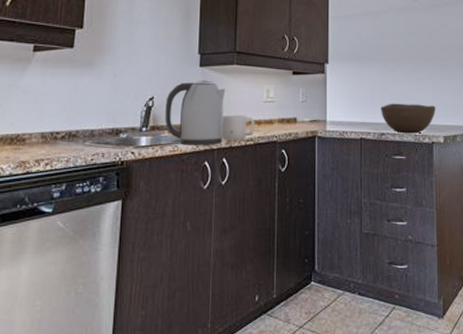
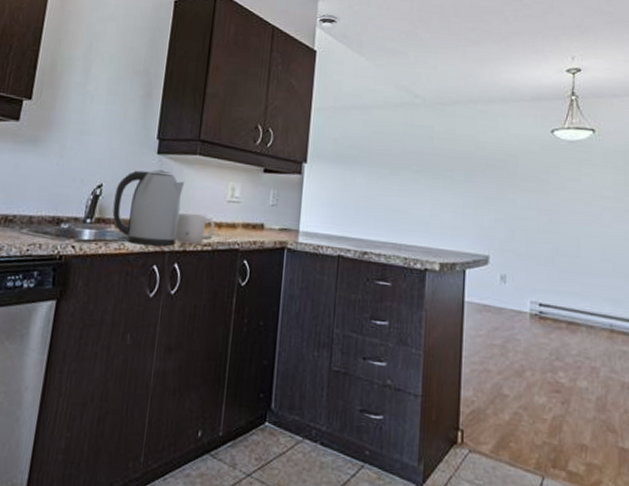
bowl: present [381,103,436,134] -> none [365,216,433,257]

